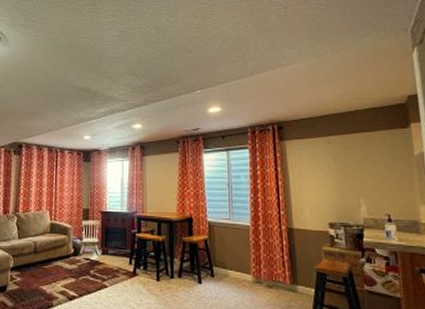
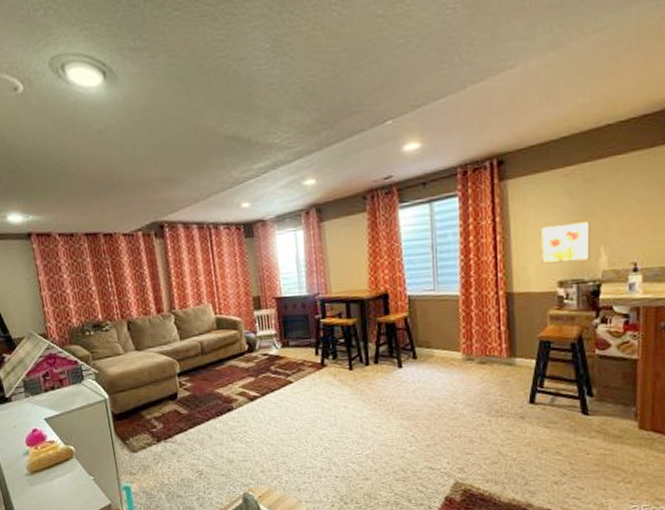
wall art: none [312,178,353,208] -> present [540,221,590,264]

